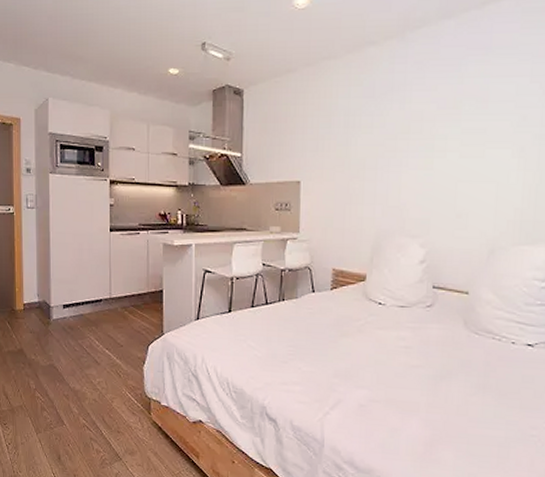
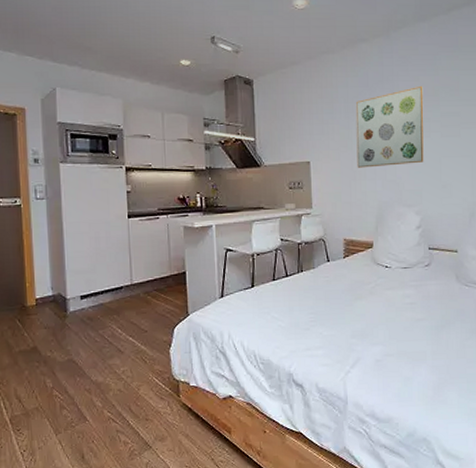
wall art: none [354,96,442,191] -> present [355,85,424,168]

